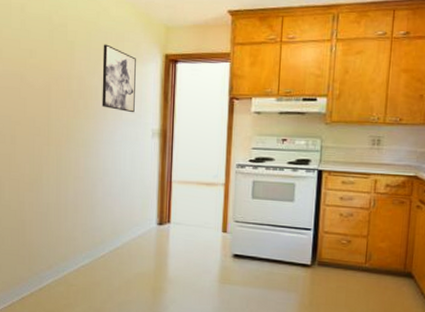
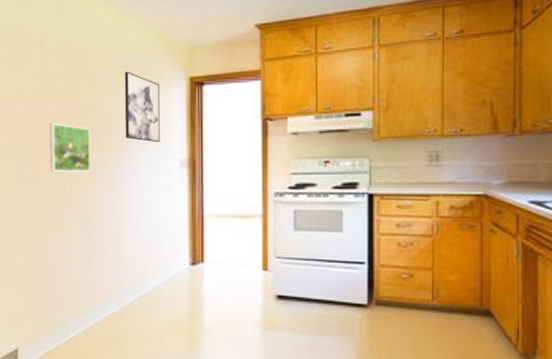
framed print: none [28,88,69,135] -> present [49,123,91,172]

